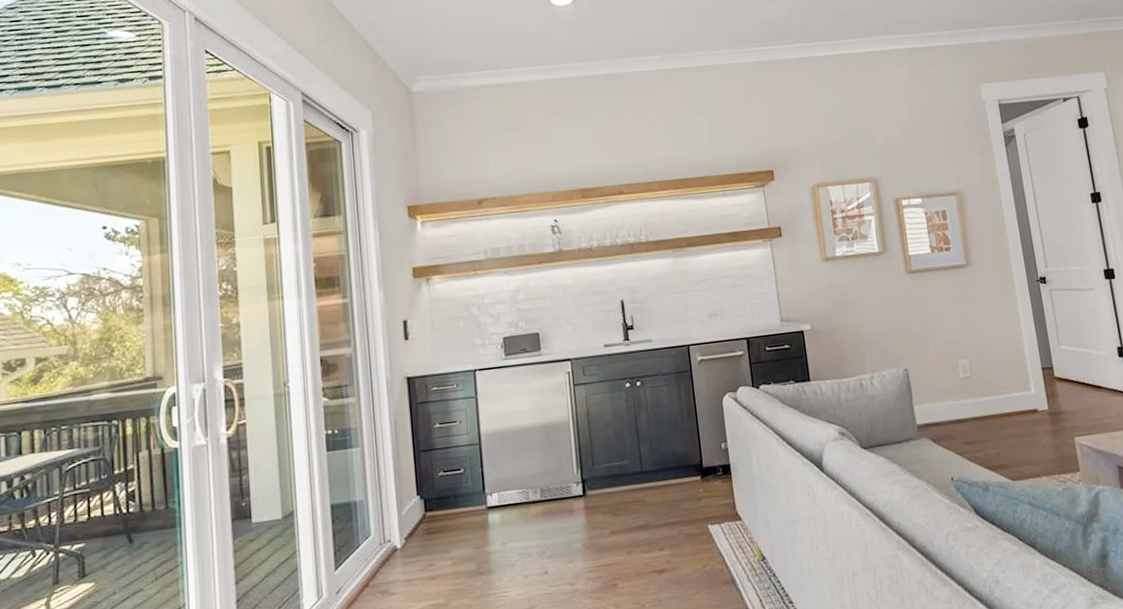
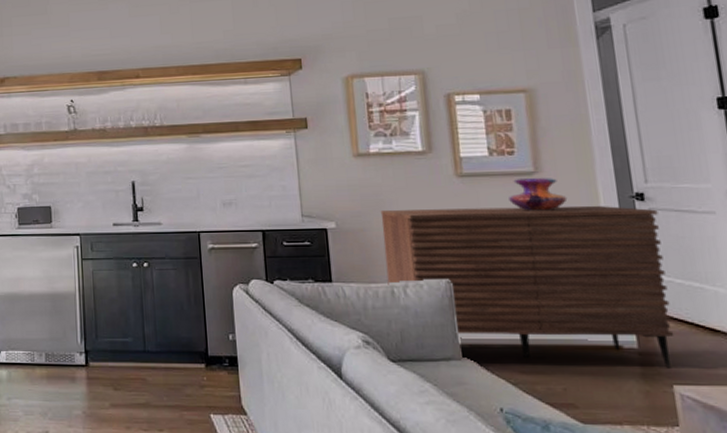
sideboard: none [847,290,1073,430] -> present [380,205,675,368]
decorative vase: none [948,268,992,300] -> present [509,177,568,211]

